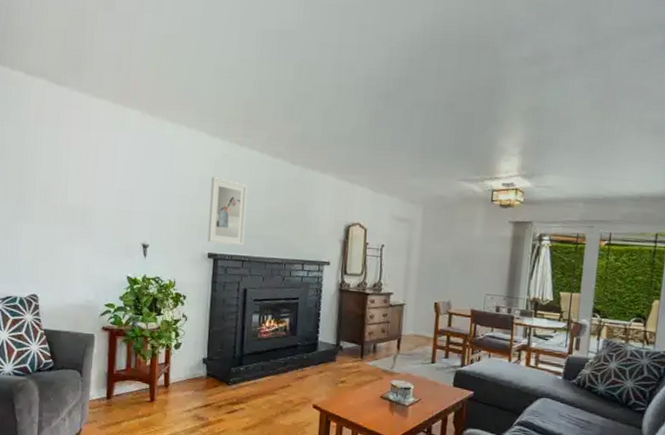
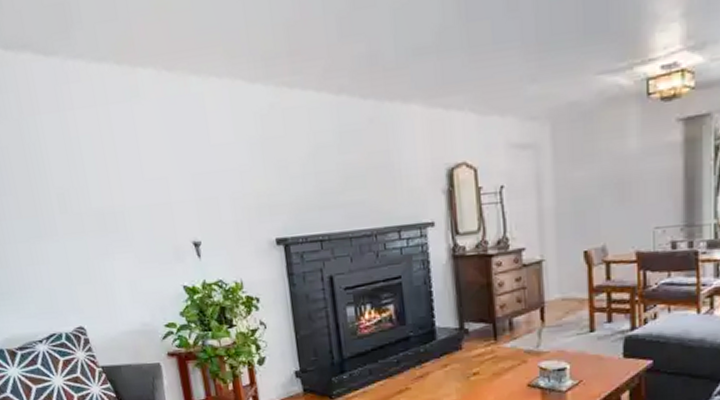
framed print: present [207,177,247,246] -> none [261,137,318,225]

